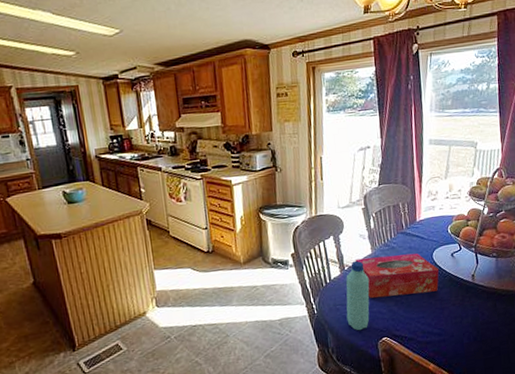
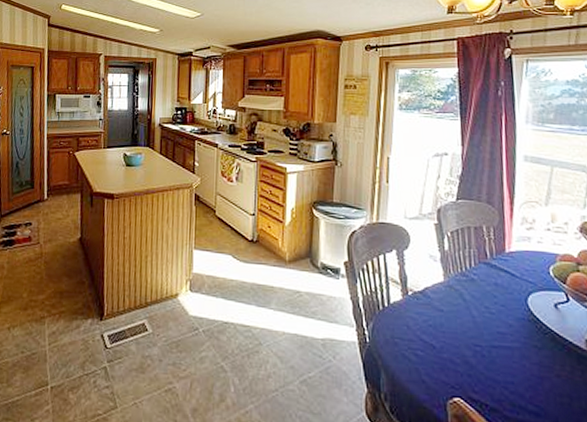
water bottle: present [346,260,370,331] -> none [406,286,440,380]
tissue box: present [355,253,439,298] -> none [422,284,537,351]

